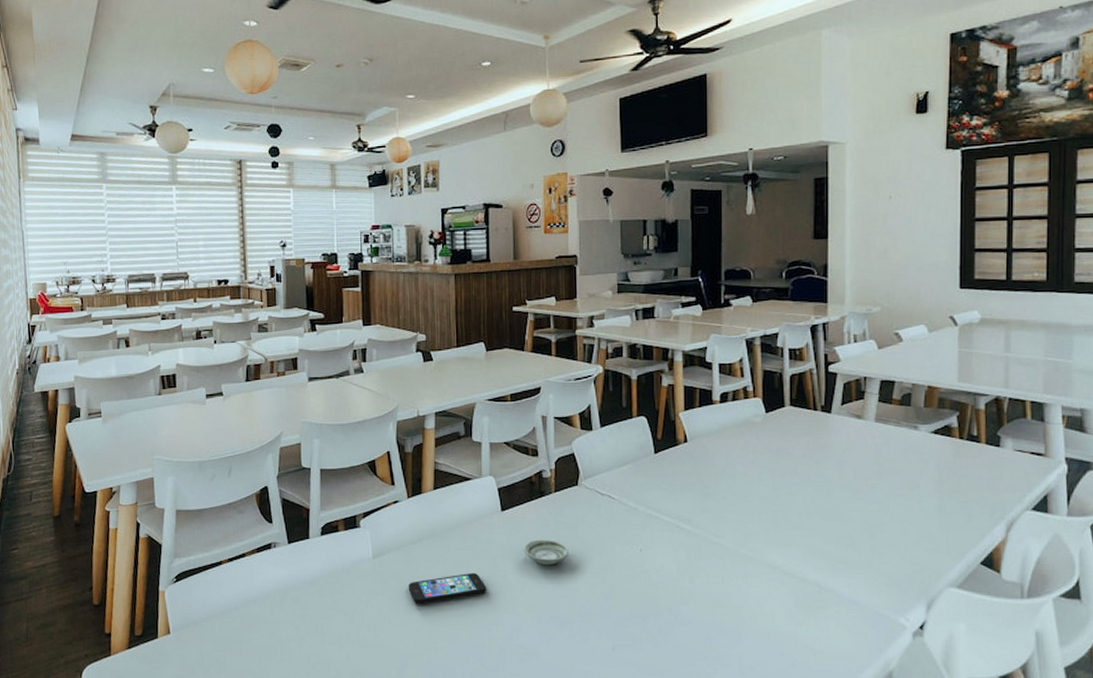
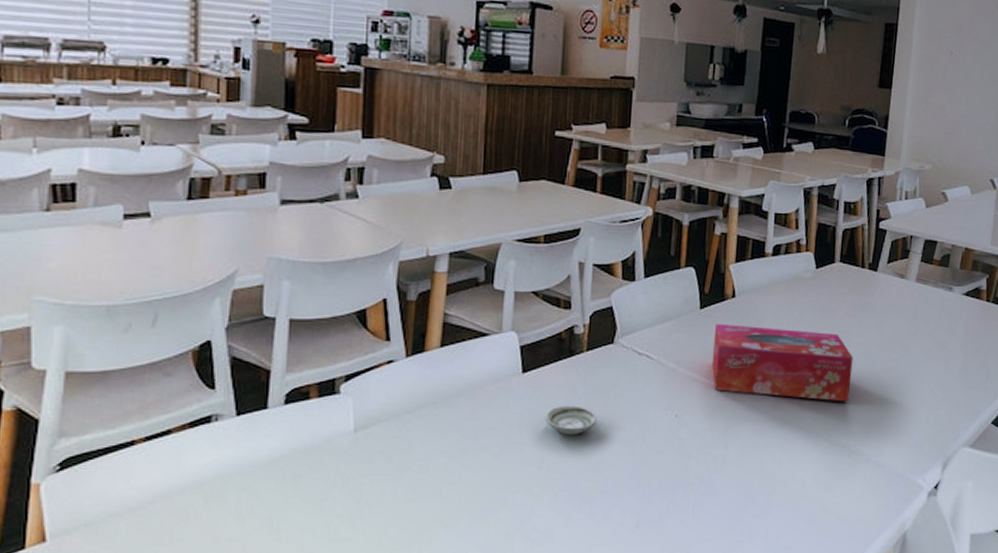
smartphone: present [408,573,487,604] -> none [398,447,498,486]
tissue box: none [670,466,814,540] -> present [711,323,853,402]

